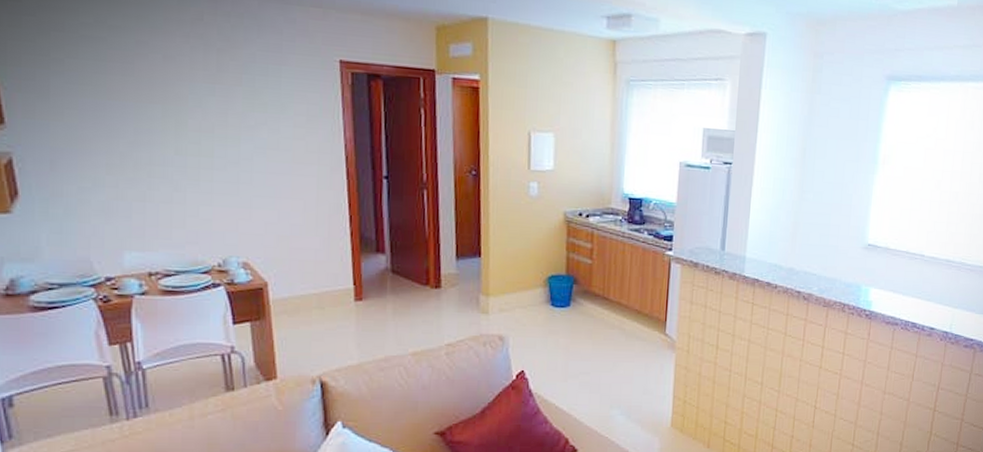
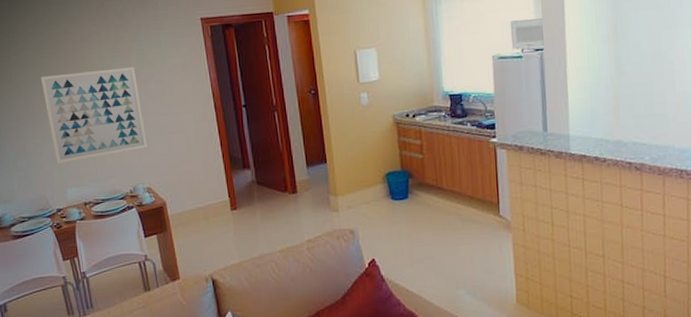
wall art: none [96,98,249,218] -> present [40,67,147,164]

